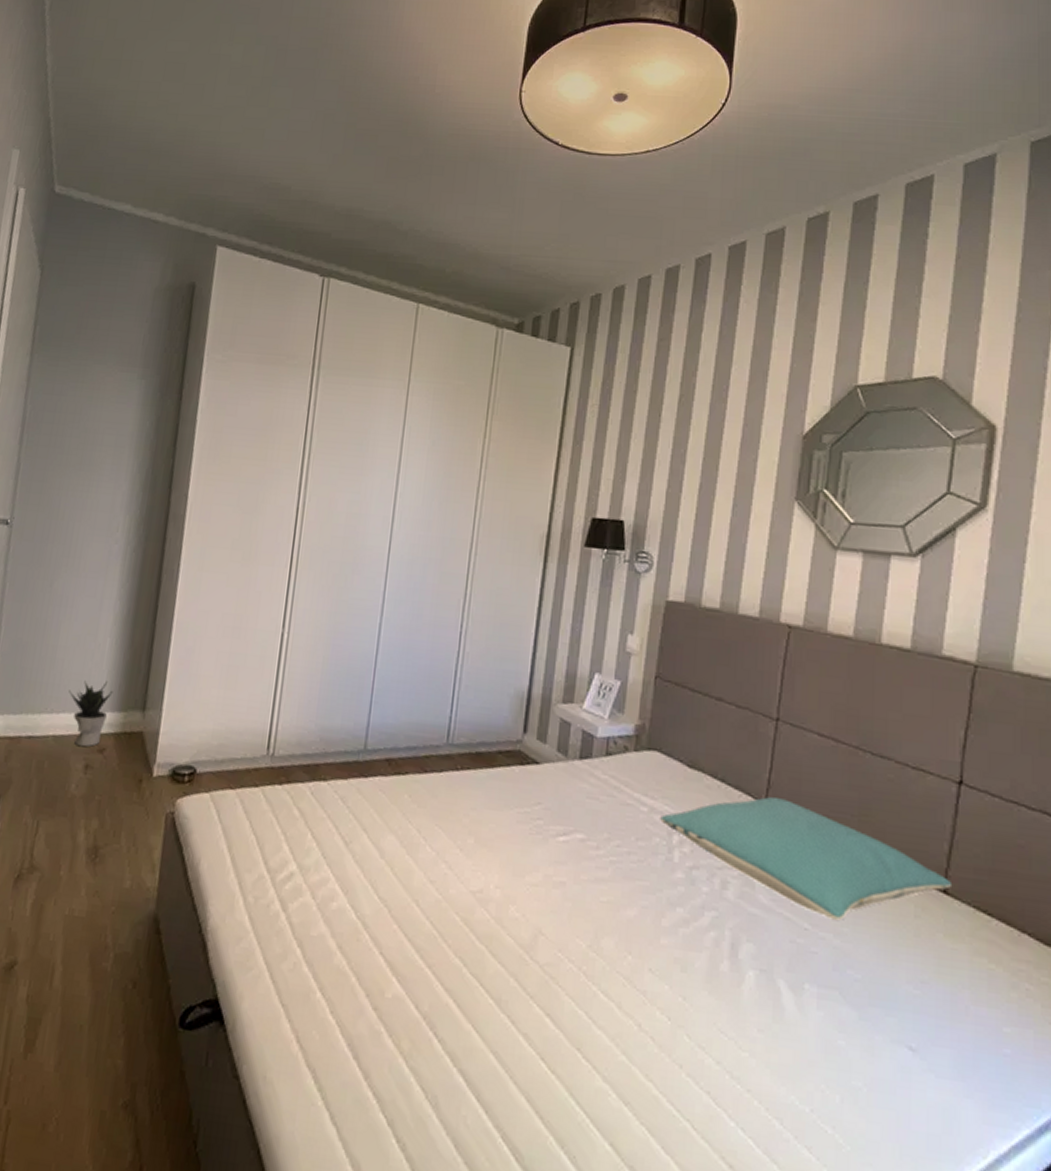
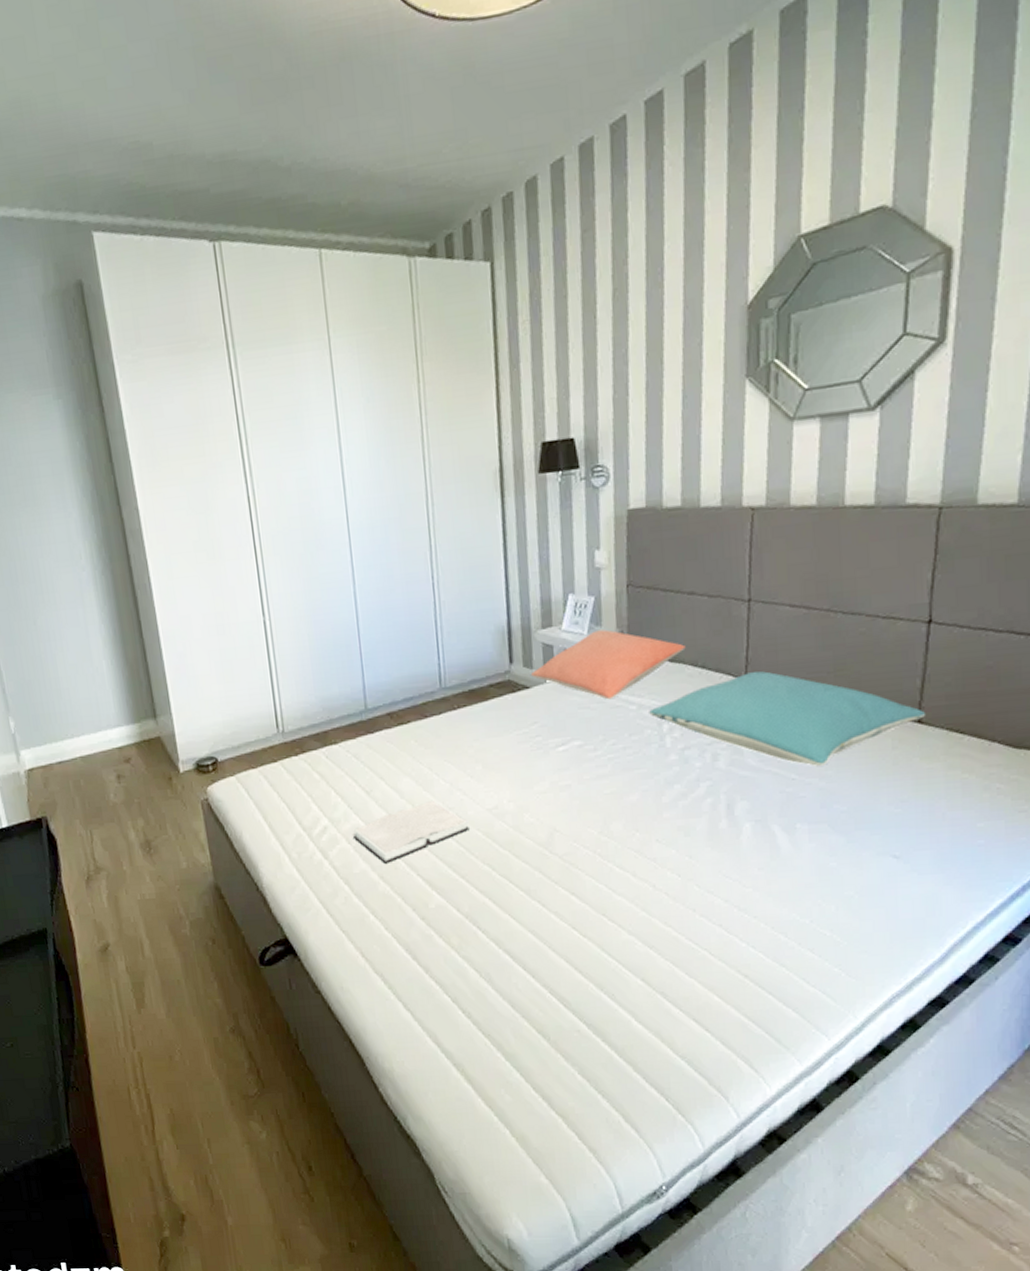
potted plant: present [69,680,113,747] -> none [82,699,124,761]
hardback book: none [320,867,448,932] -> present [353,800,469,864]
pillow: none [542,717,707,795] -> present [530,629,686,700]

